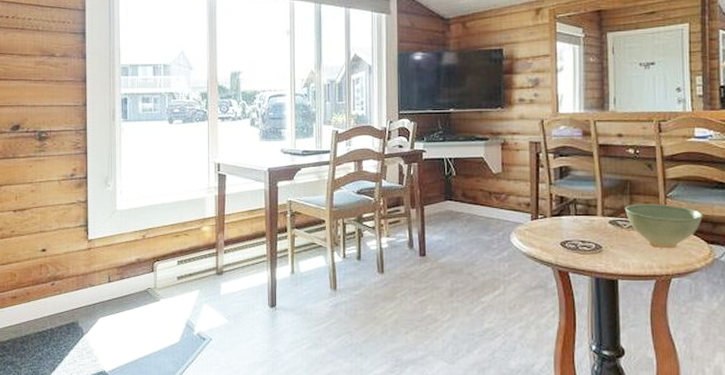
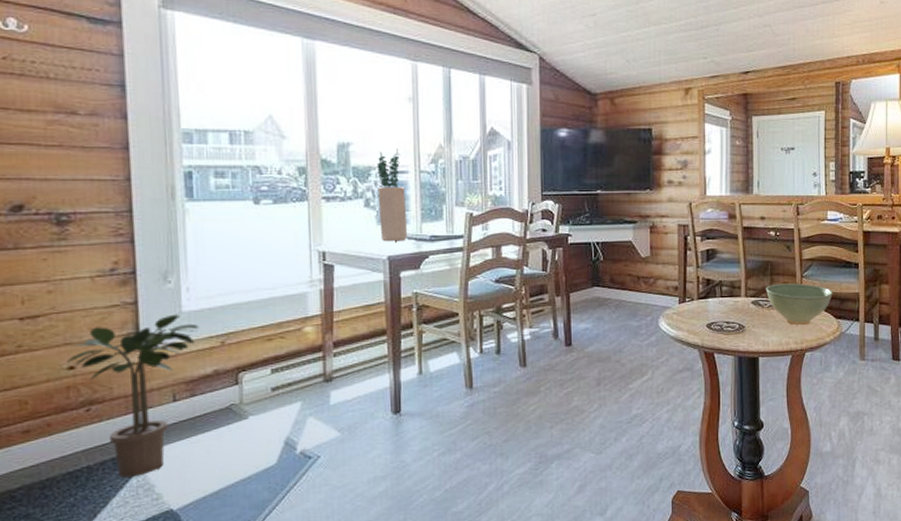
potted plant: none [41,212,128,341] -> present [67,314,199,478]
vase: none [261,75,284,156] -> present [377,149,408,242]

